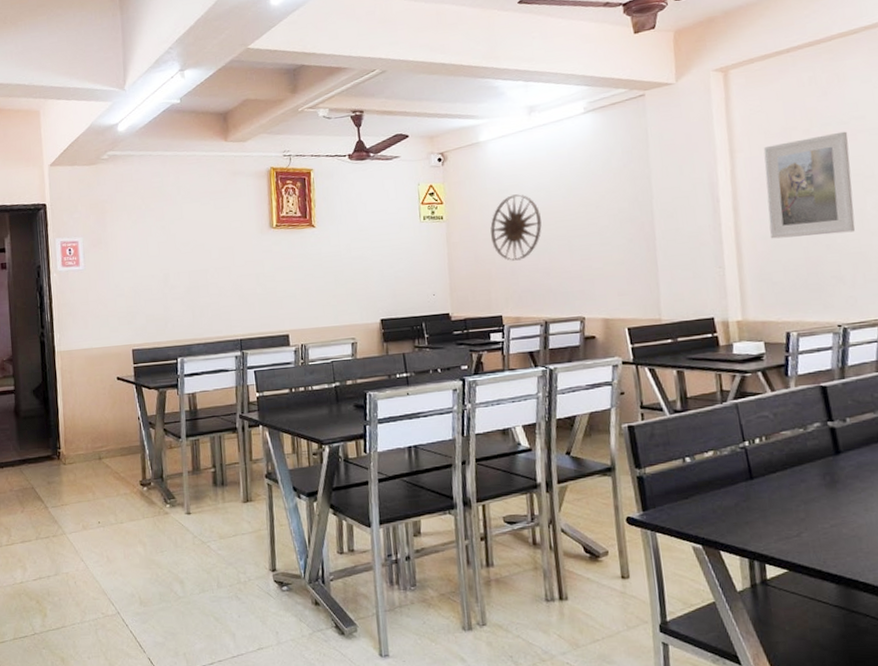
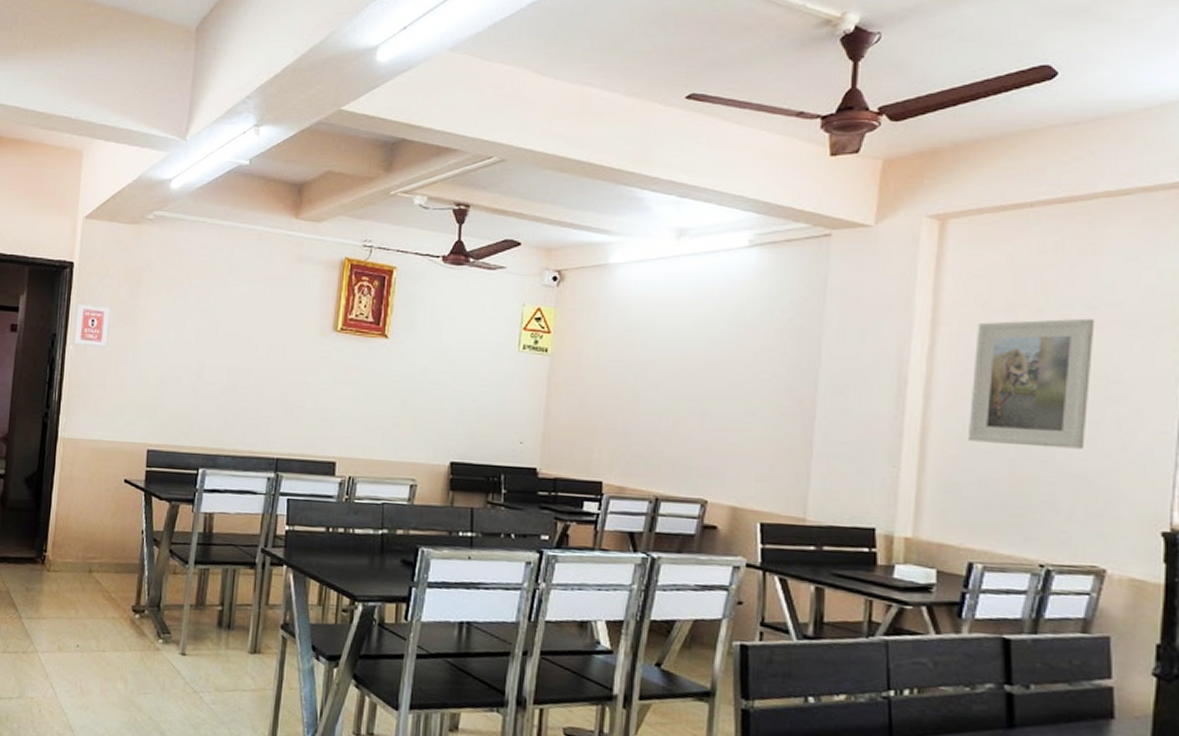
wall art: present [490,194,542,261] -> none [604,335,671,417]

